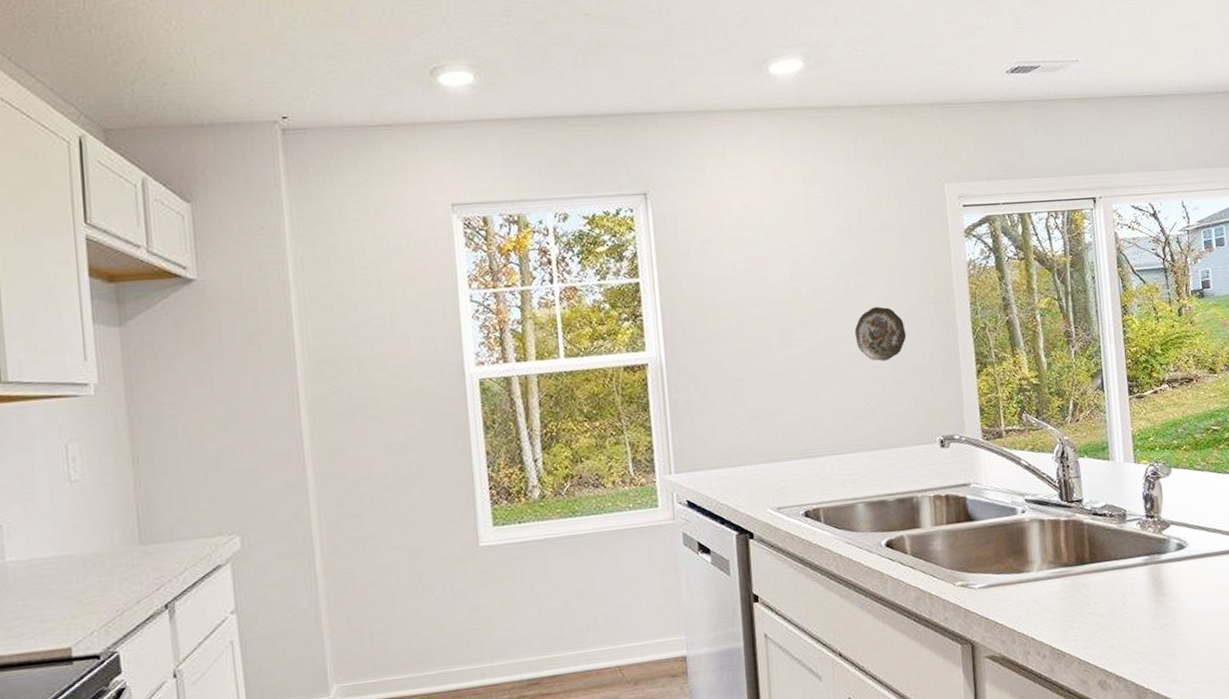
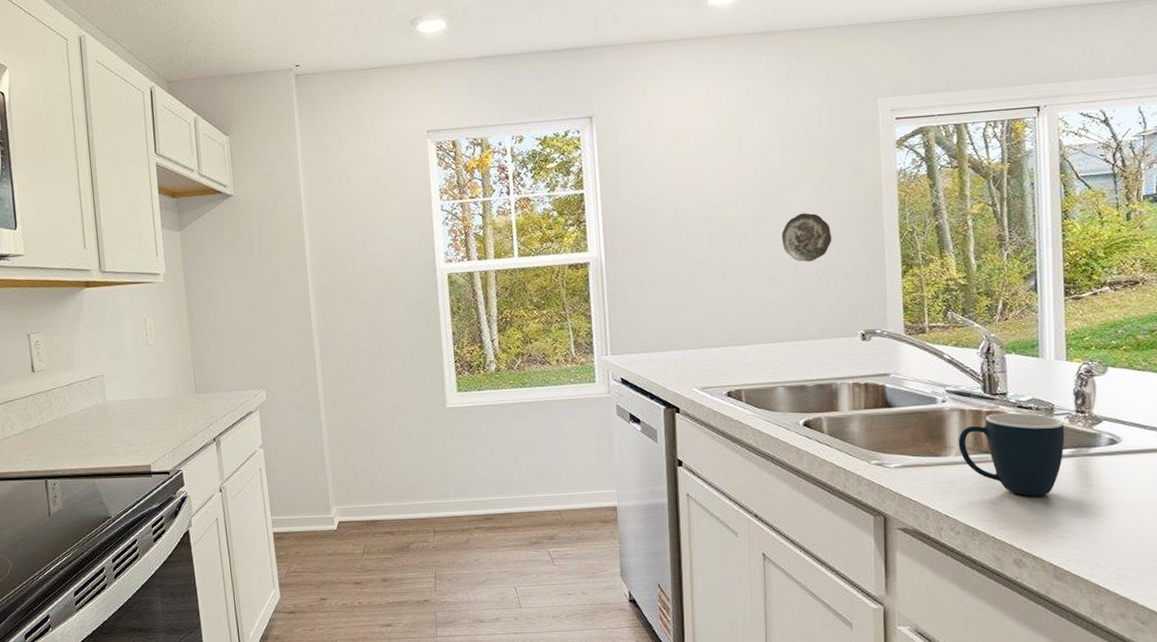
mug: none [1039,520,1138,611] -> present [958,412,1065,496]

